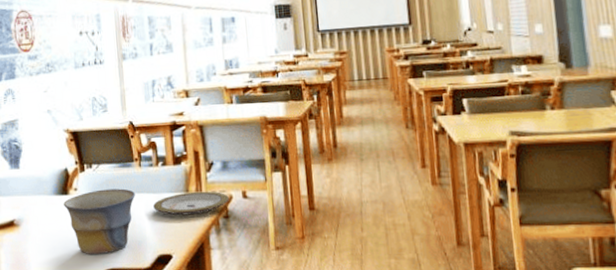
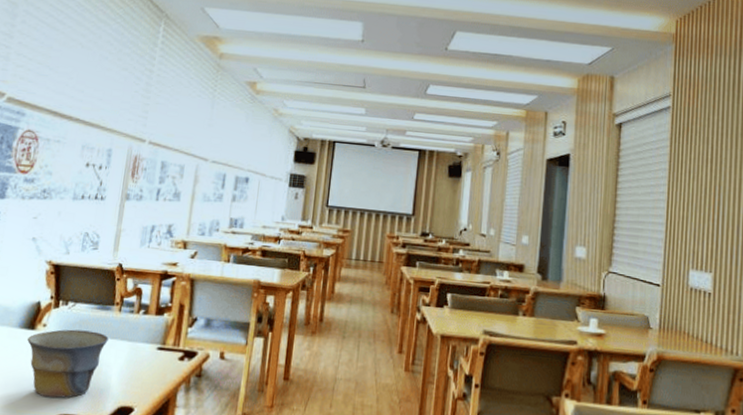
plate: present [153,191,229,216] -> none [125,345,206,370]

